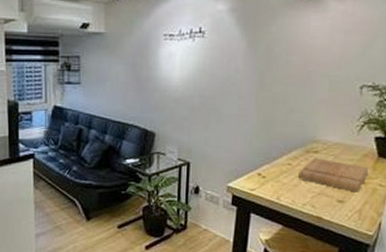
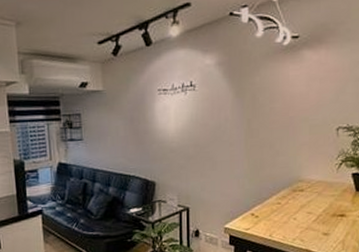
cutting board: present [298,158,368,193] -> none [287,196,348,225]

